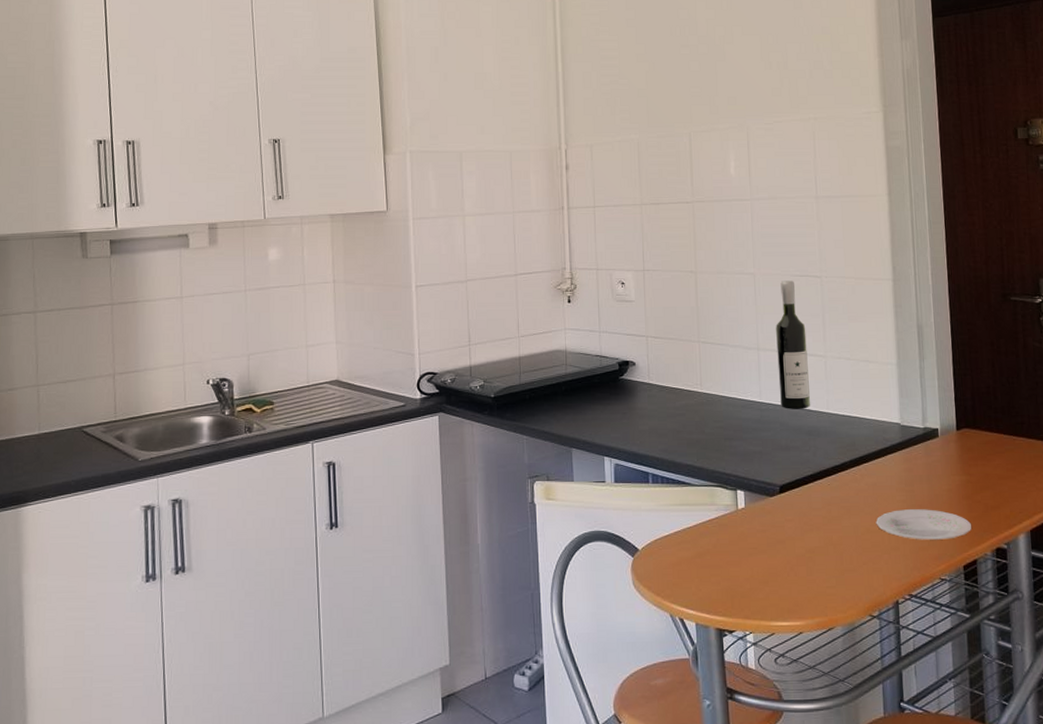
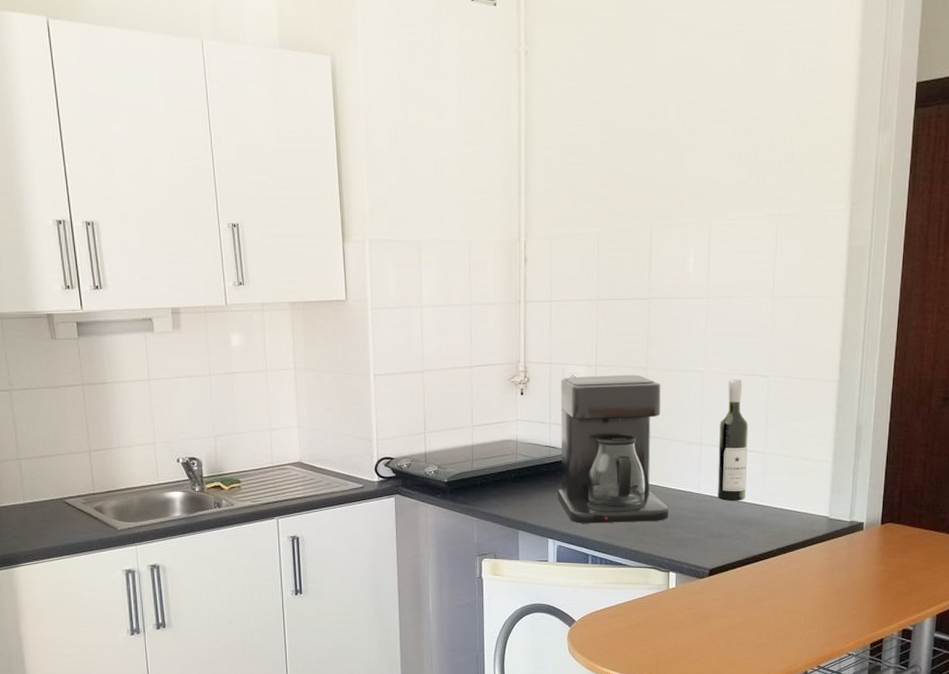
coffee maker: none [609,278,731,439] -> present [557,374,669,524]
plate: present [876,509,972,540] -> none [795,593,884,621]

